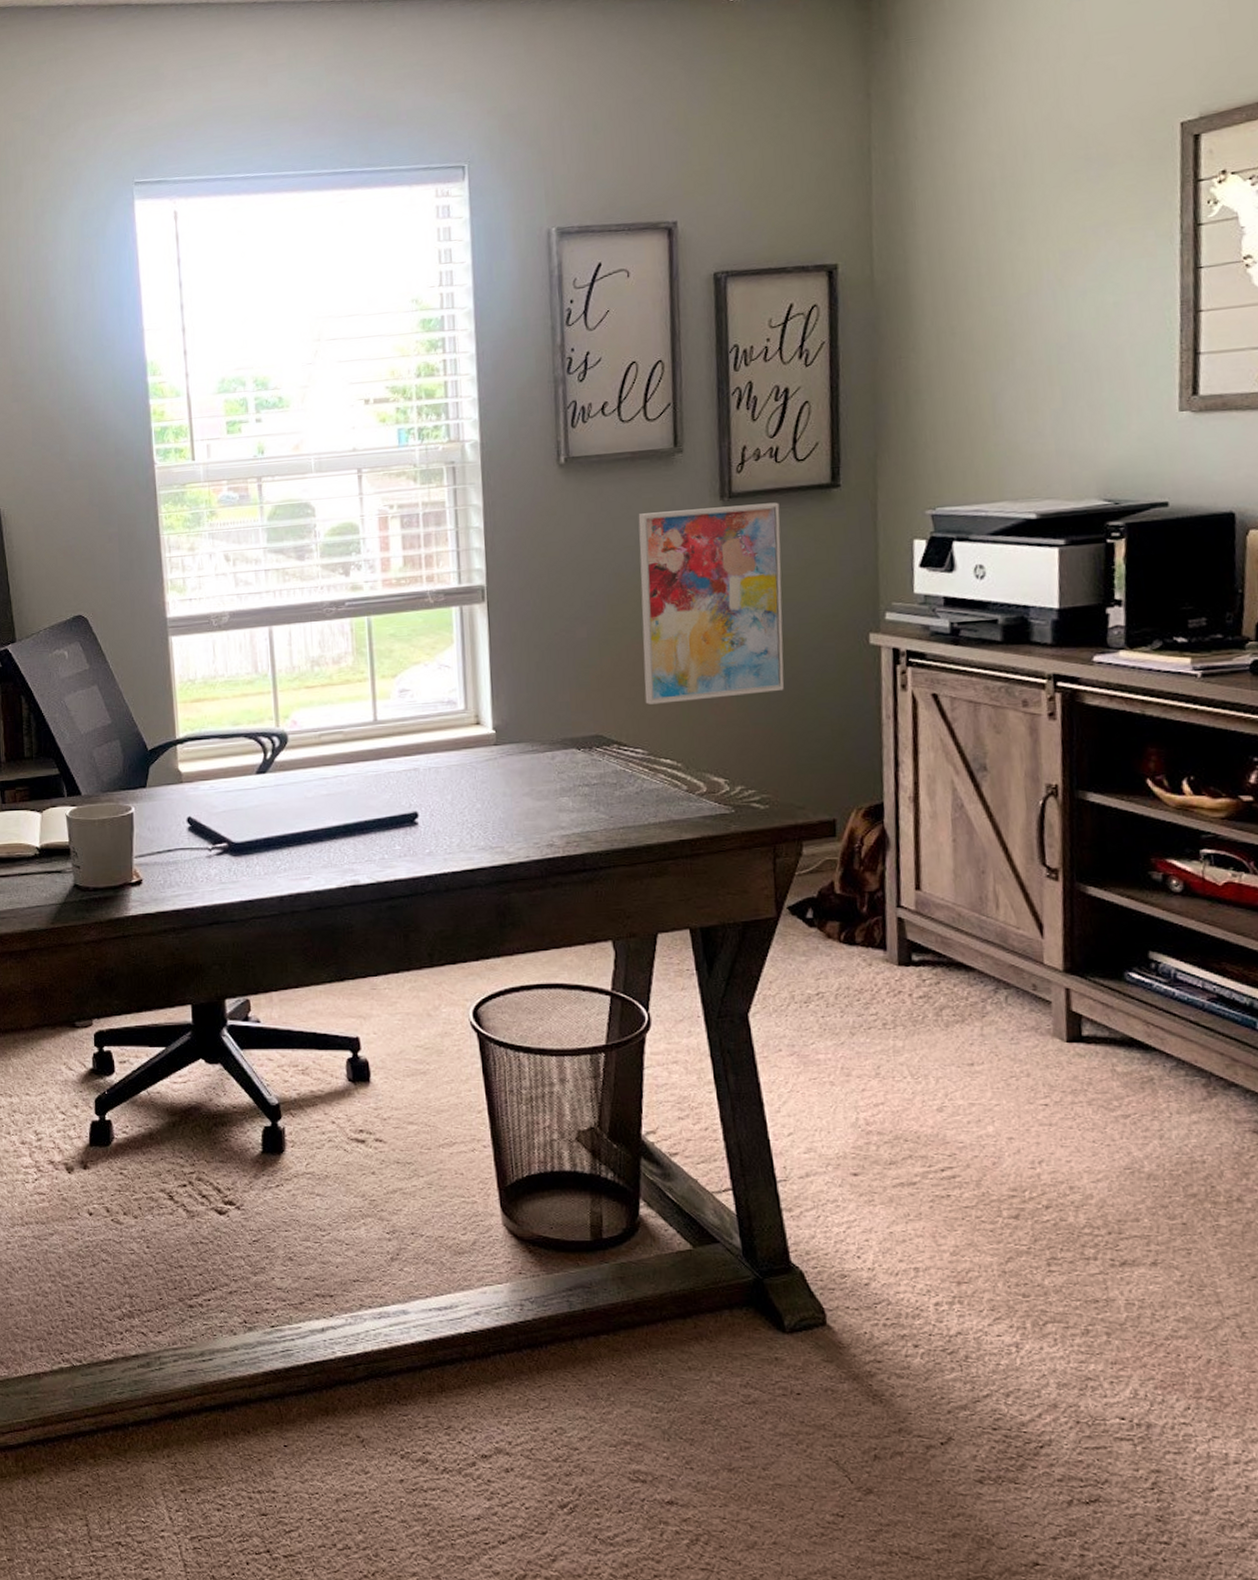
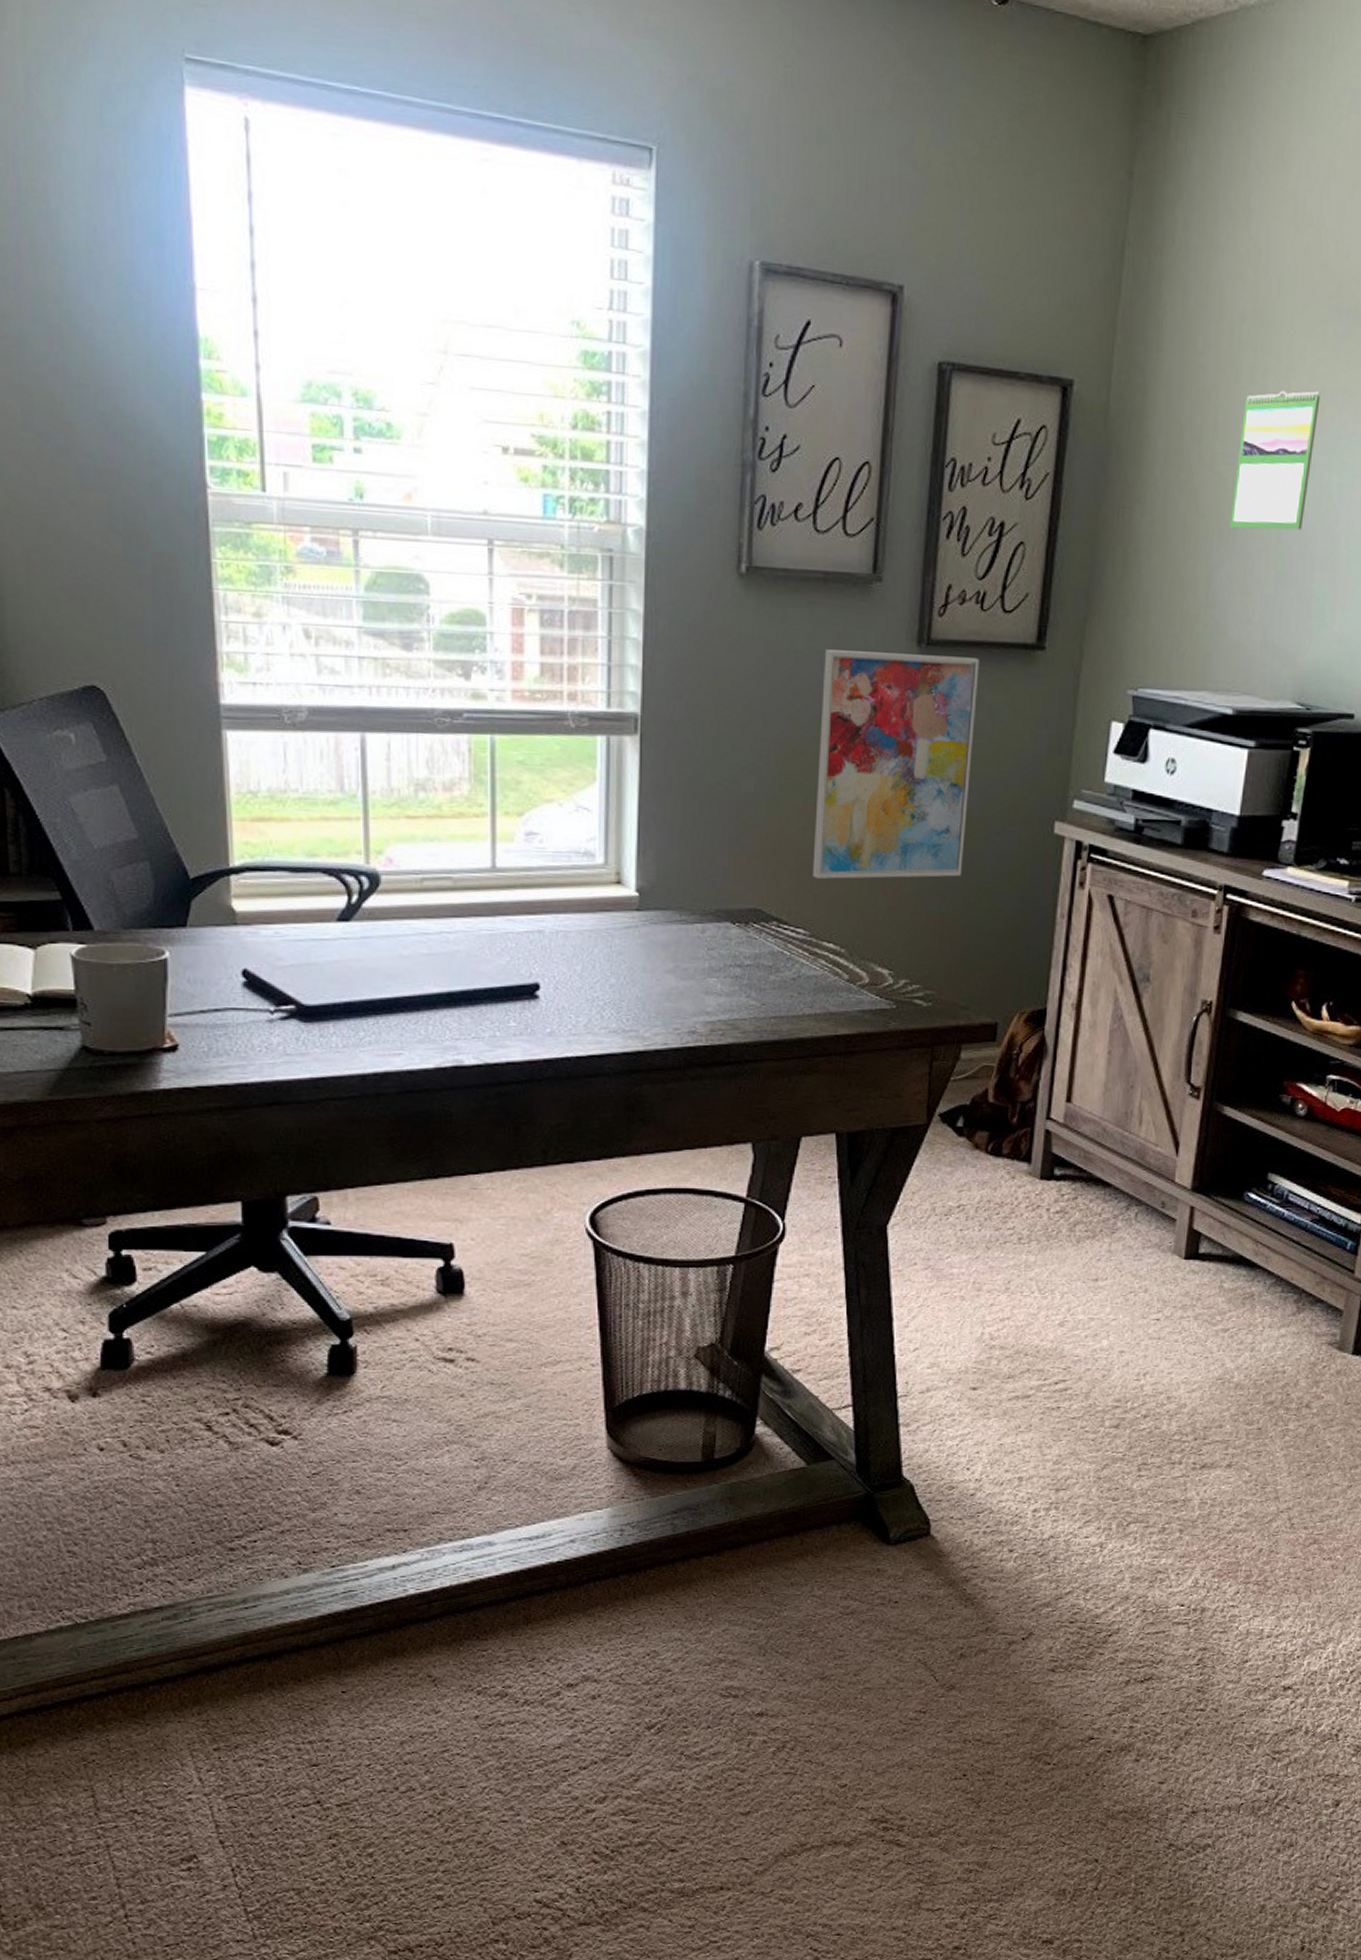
calendar: none [1006,229,1083,357] -> present [1230,390,1321,530]

